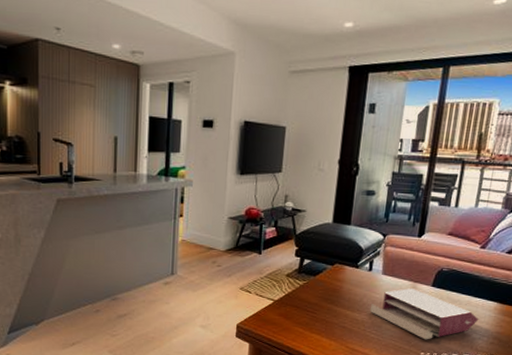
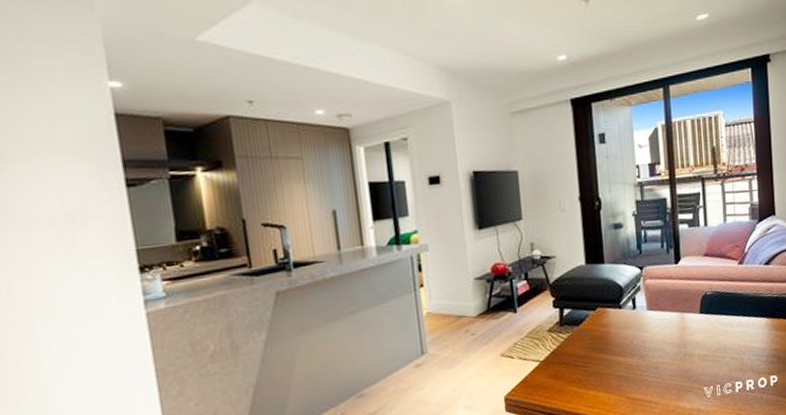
book: present [370,288,479,340] -> none [643,319,754,373]

